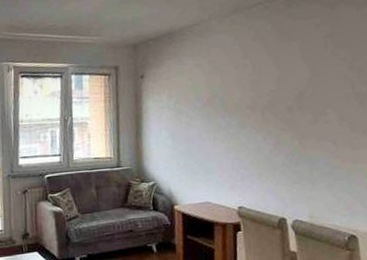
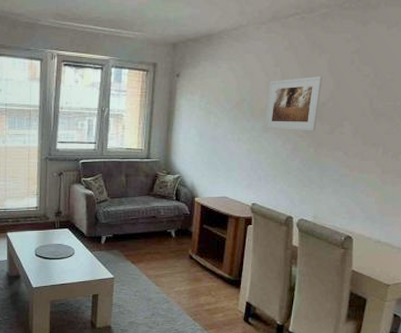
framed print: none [240,64,298,125] -> present [264,76,323,131]

